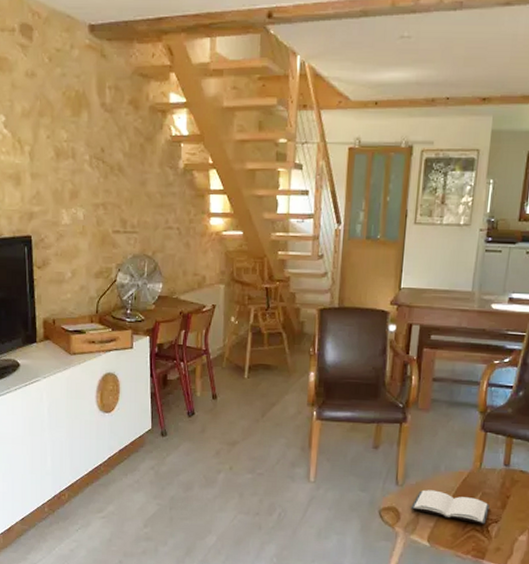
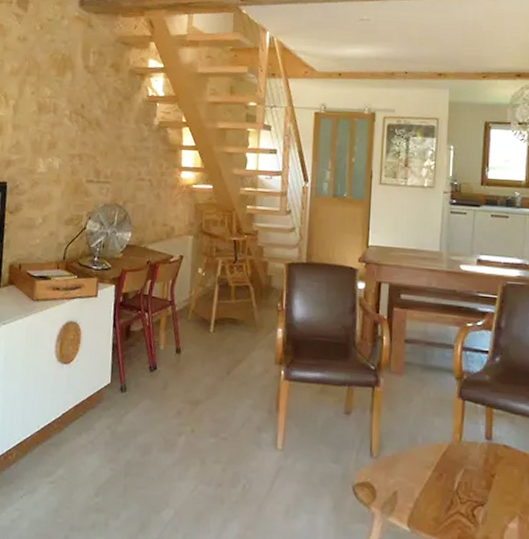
book: present [411,490,490,524] -> none [387,463,473,507]

